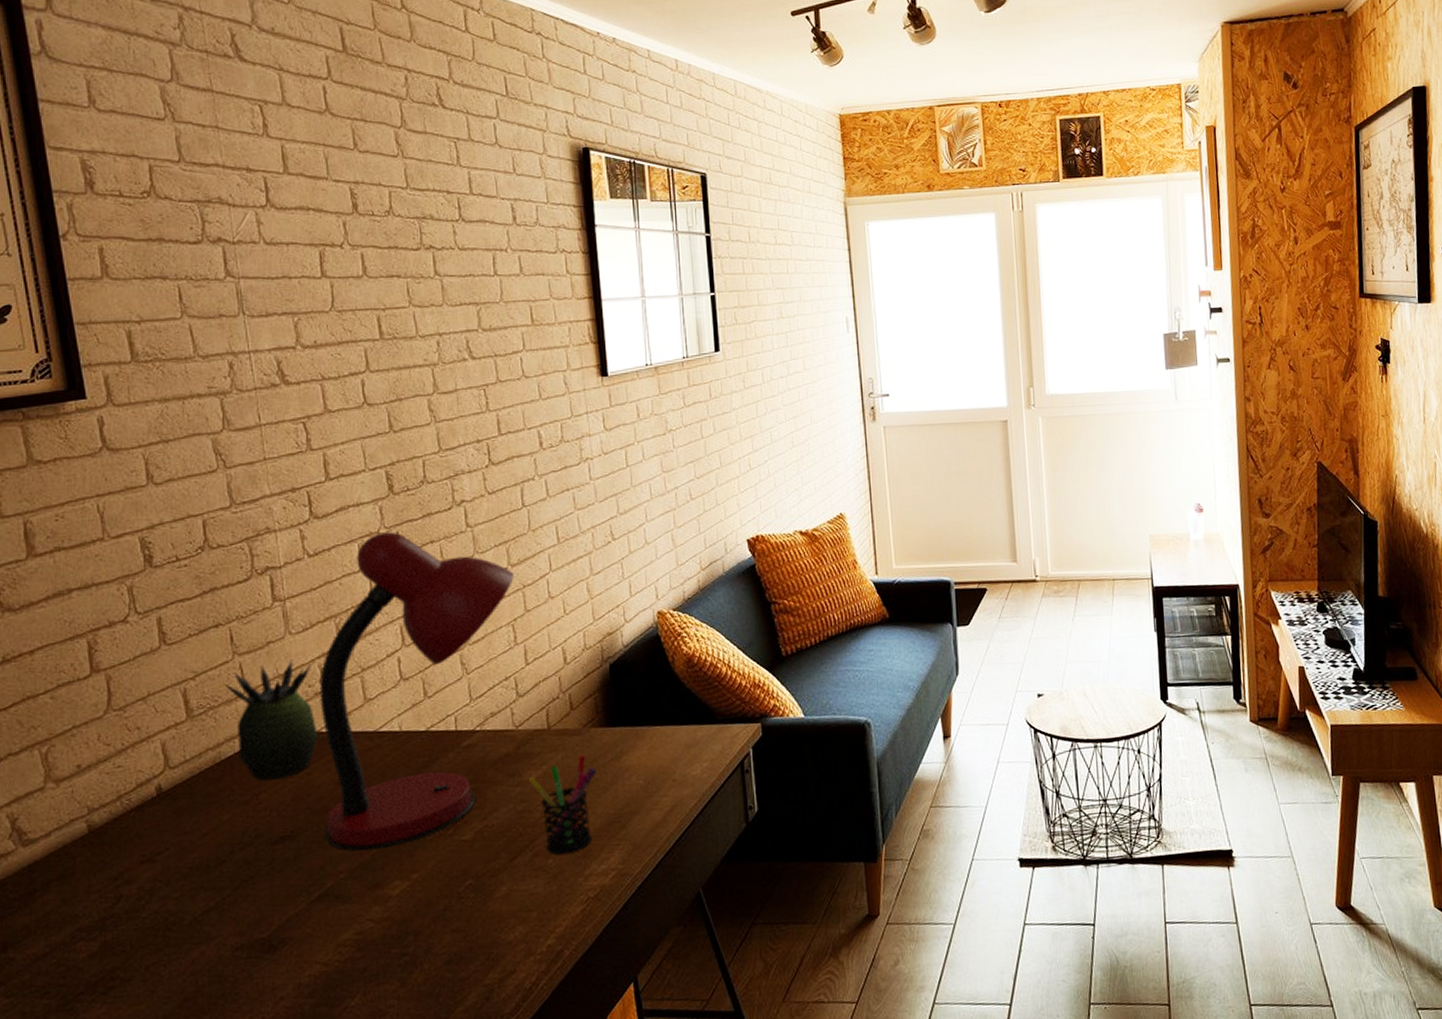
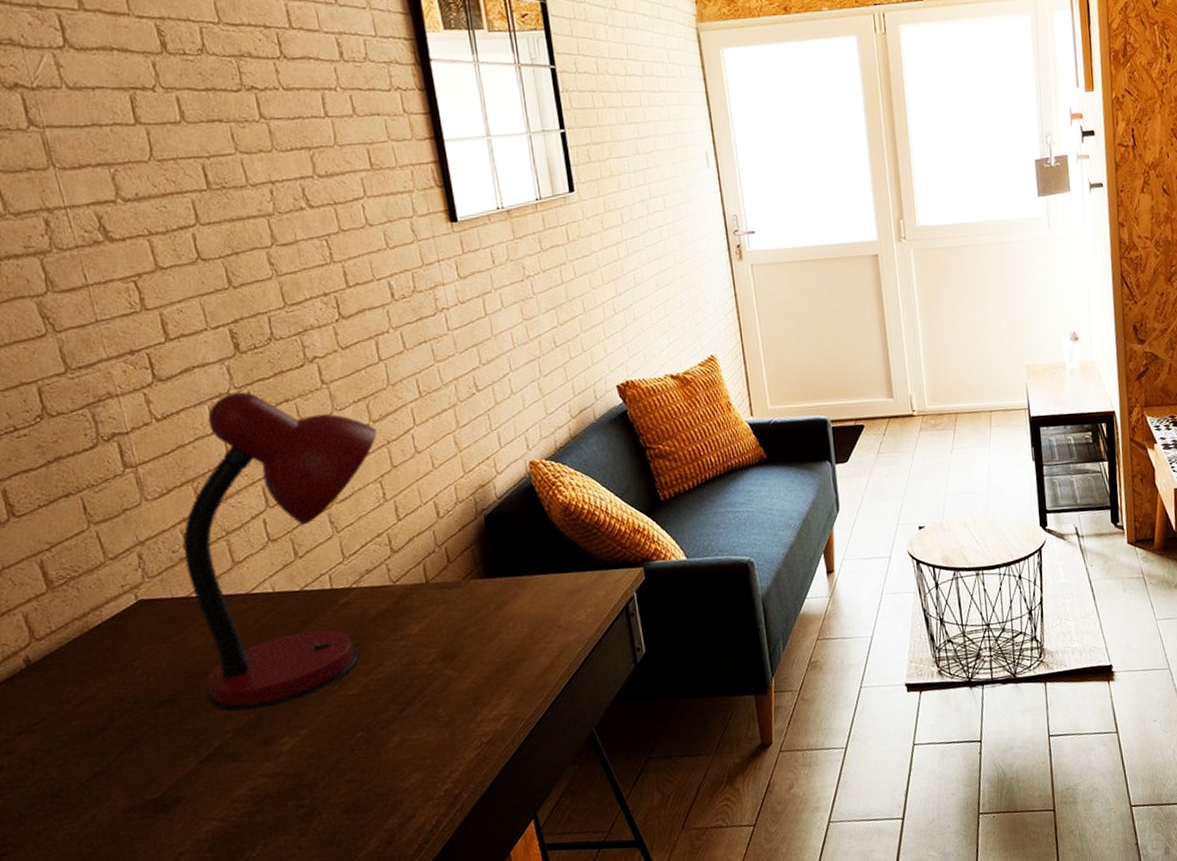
succulent plant: present [224,659,318,781] -> none [82,526,189,648]
pen holder: present [528,754,597,855] -> none [410,605,482,704]

